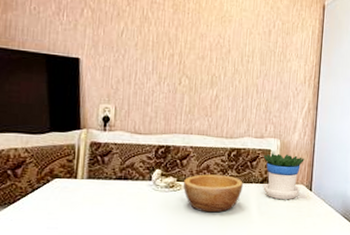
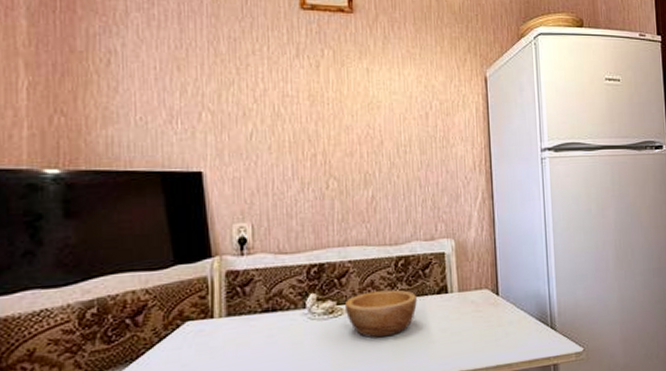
flowerpot: present [263,153,304,200] -> none [436,255,486,311]

